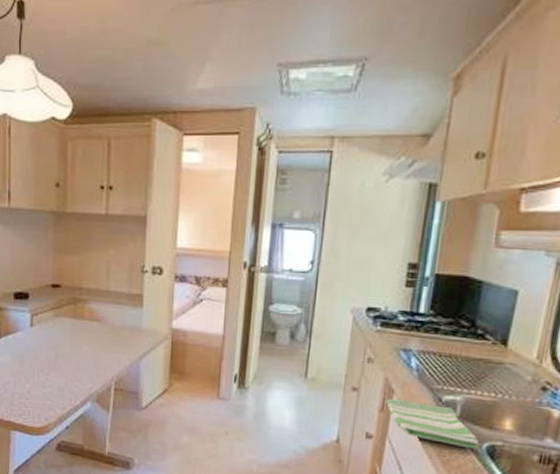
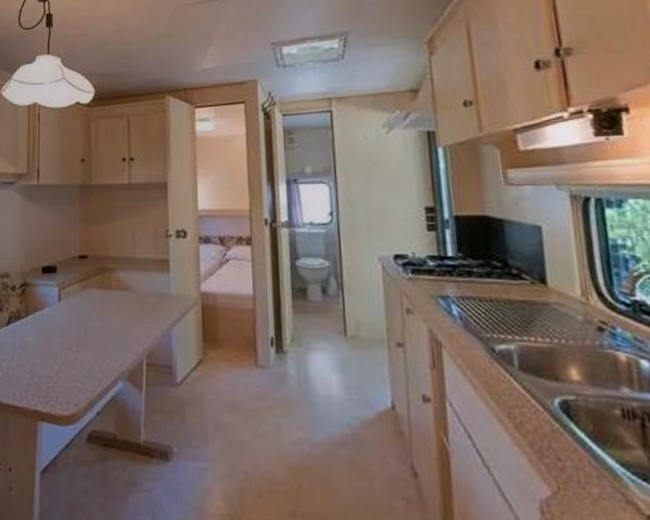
dish towel: present [386,398,480,449] -> none [436,352,551,407]

